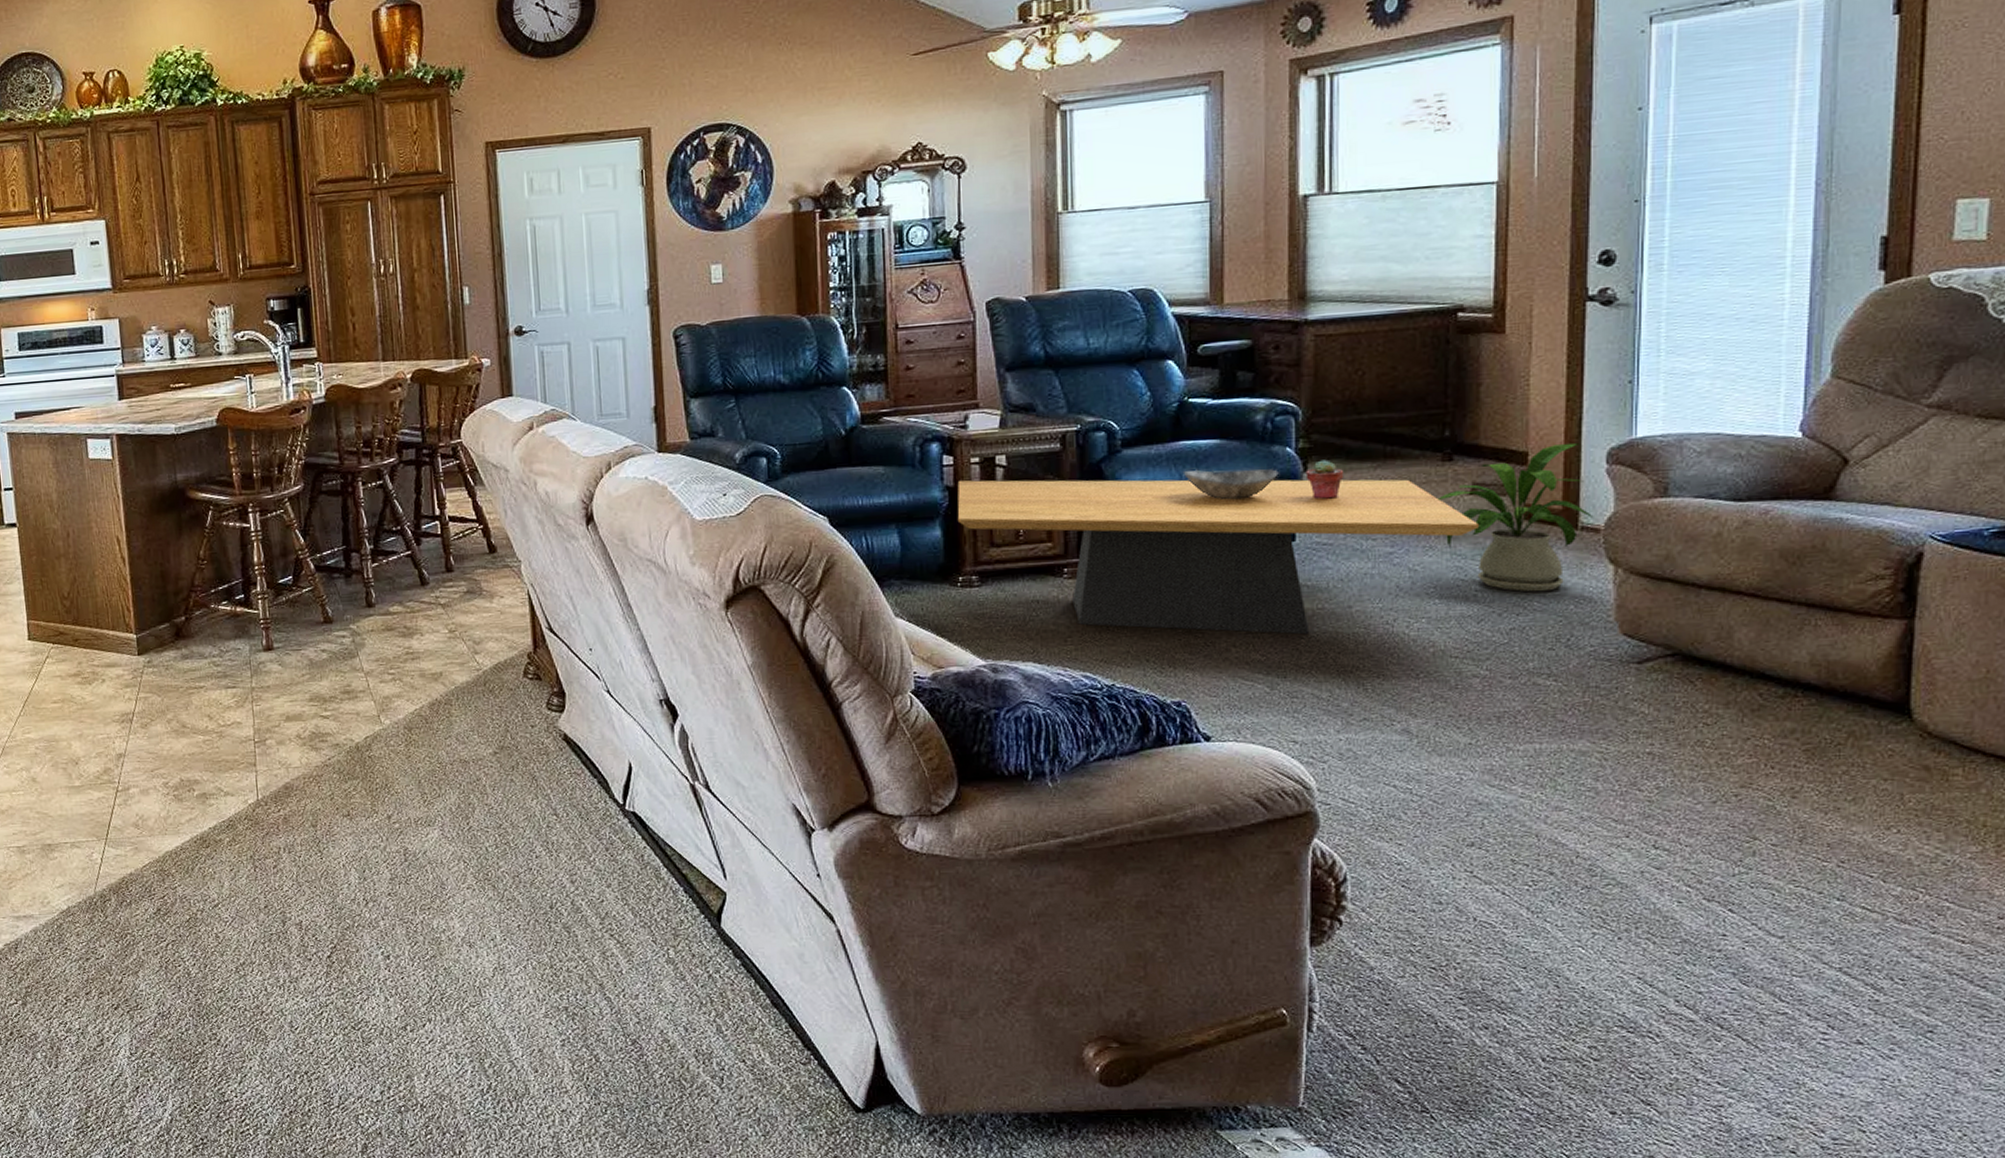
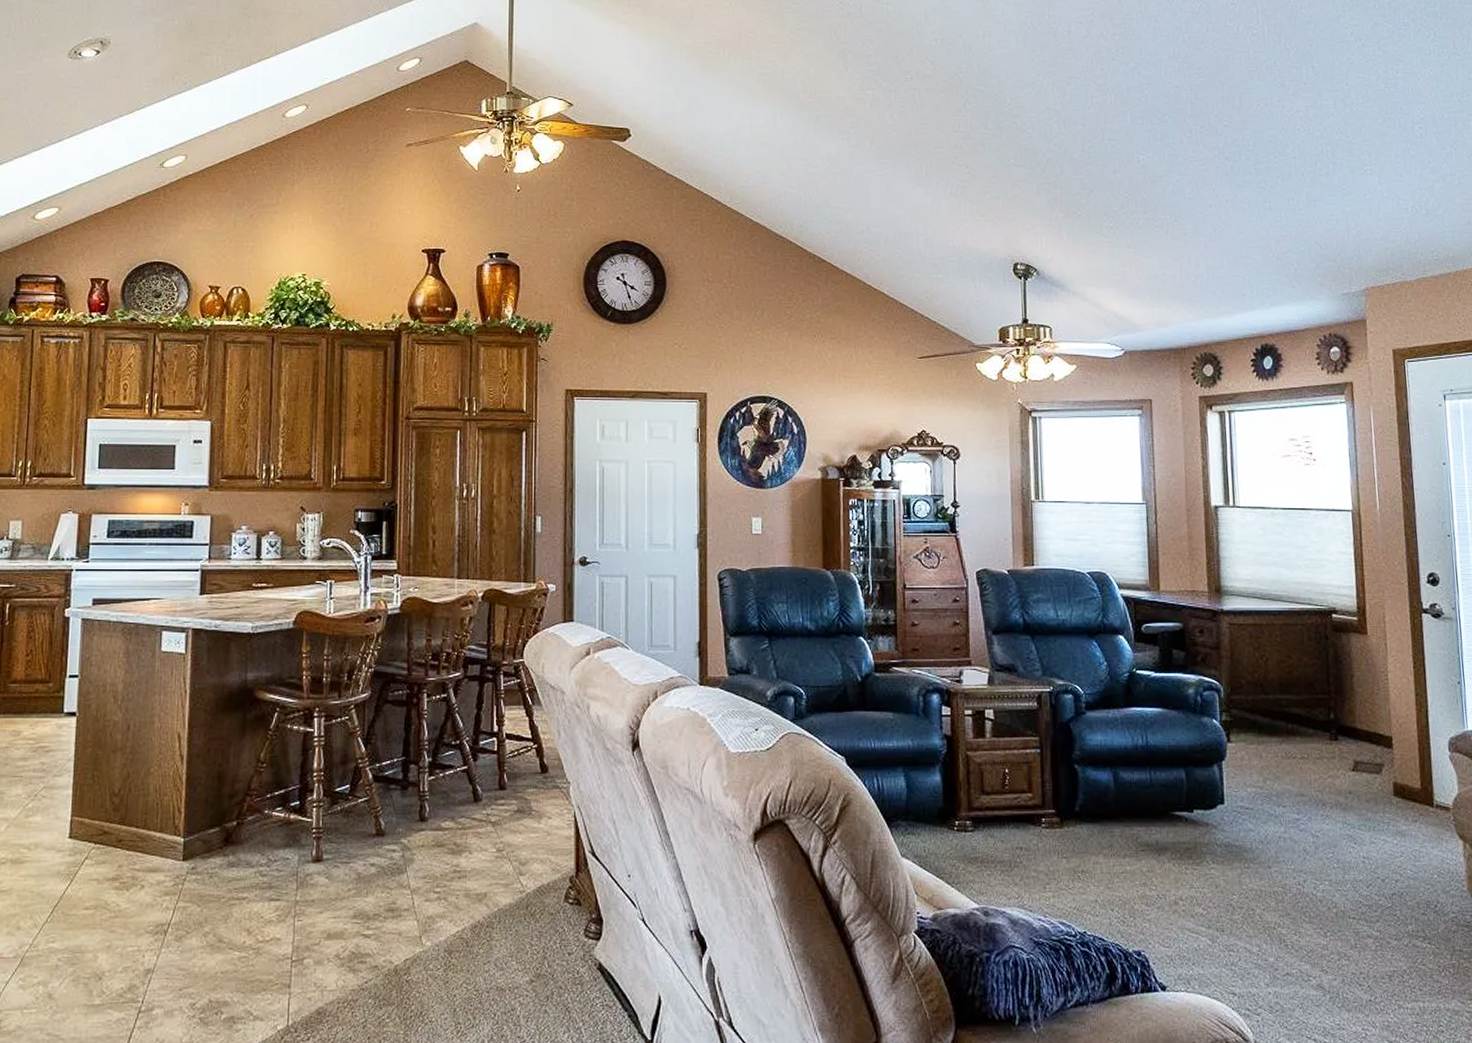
coffee table: present [957,479,1480,635] -> none [954,731,1362,891]
decorative bowl: present [1182,468,1279,500] -> none [1134,734,1208,763]
potted succulent: present [1306,460,1344,499] -> none [1229,732,1258,767]
house plant: present [1437,442,1594,592] -> none [1329,731,1444,861]

